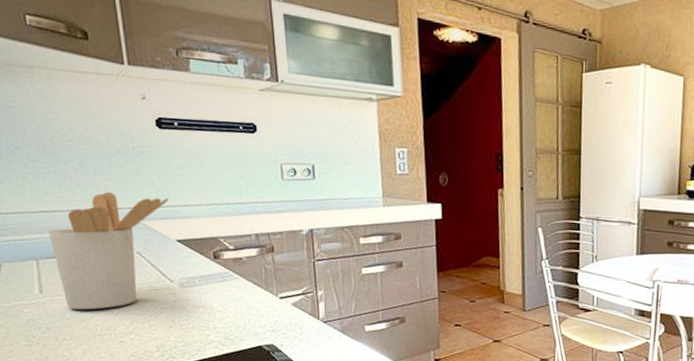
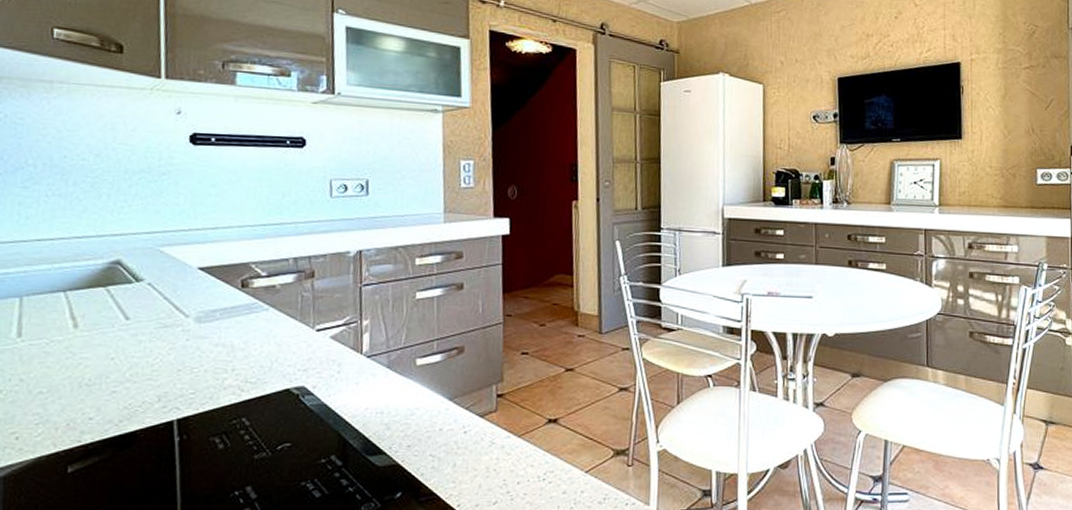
utensil holder: present [49,191,169,310] -> none [41,214,194,355]

